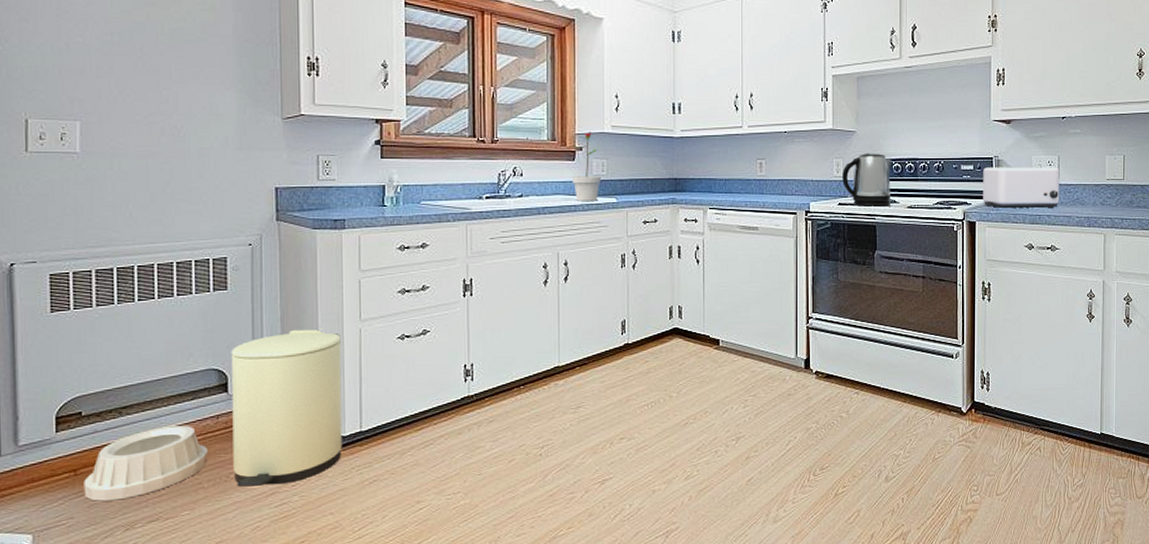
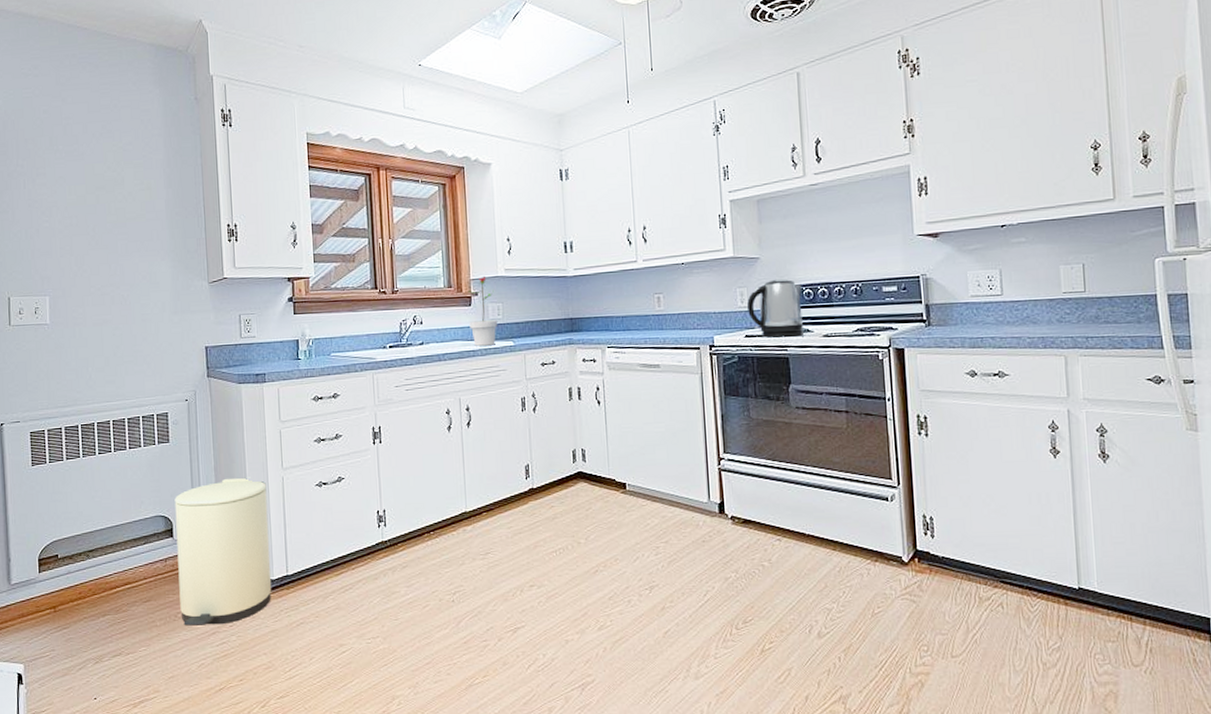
pet bowl: present [84,426,209,502] -> none [61,568,160,636]
toaster: present [983,167,1060,209] -> none [909,282,1005,333]

